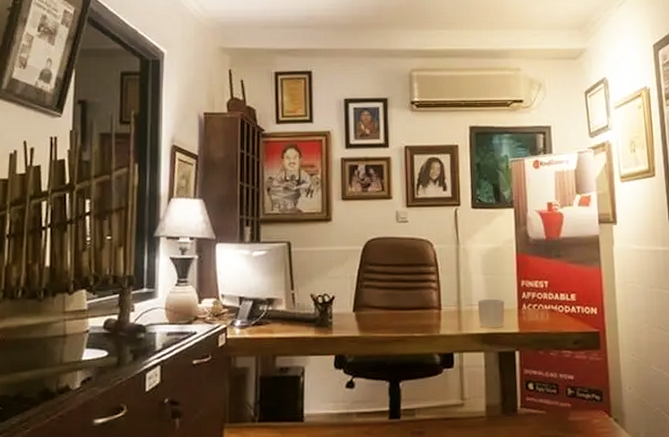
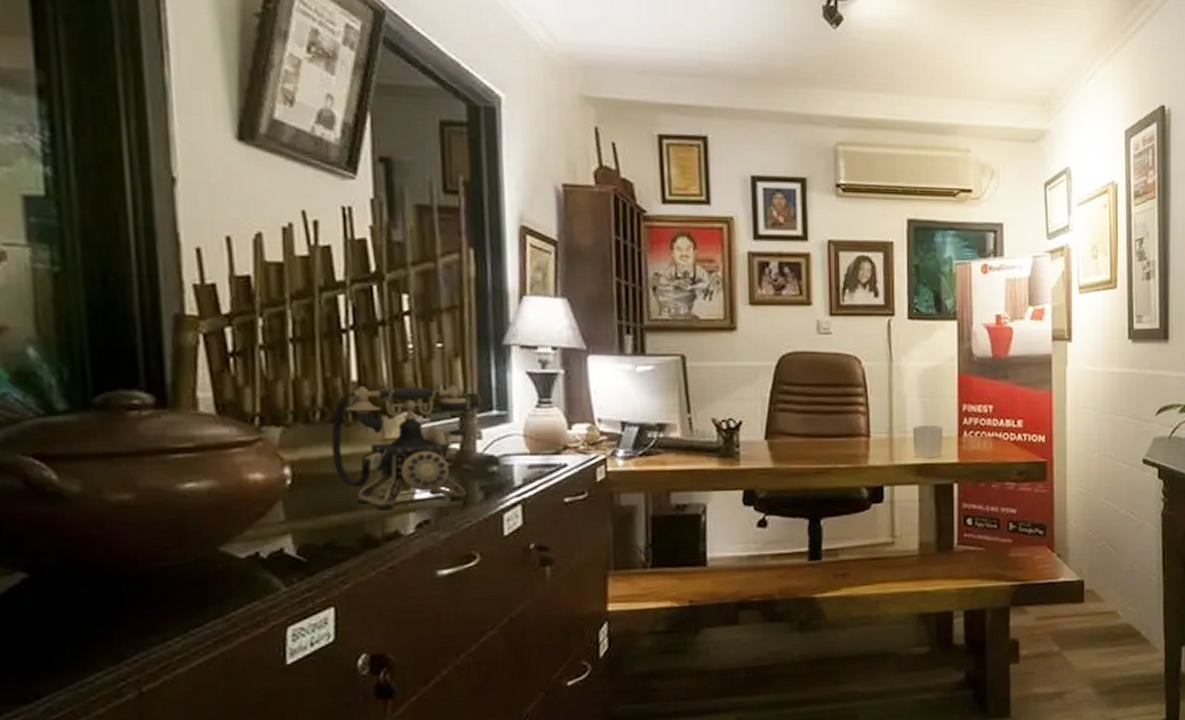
telephone: none [27,269,127,369] -> present [331,385,470,511]

